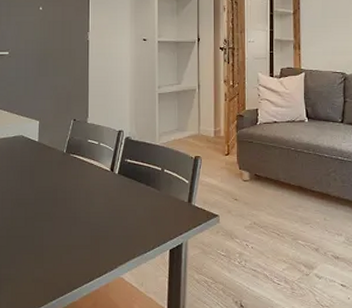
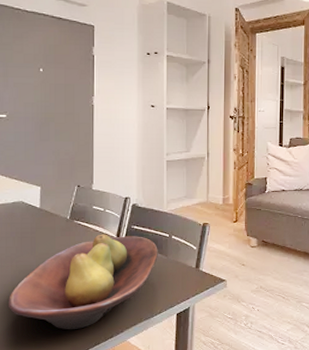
fruit bowl: none [7,167,151,265] -> present [7,234,158,330]

